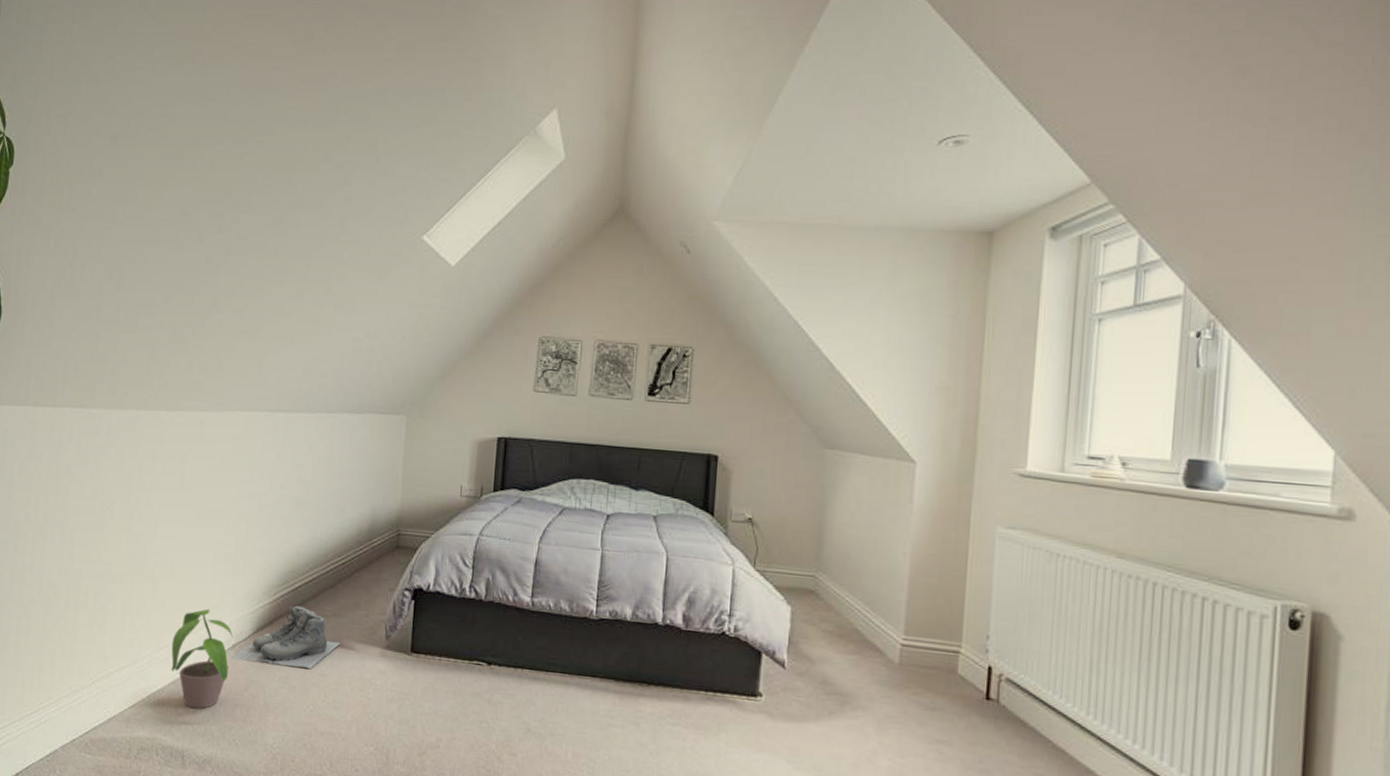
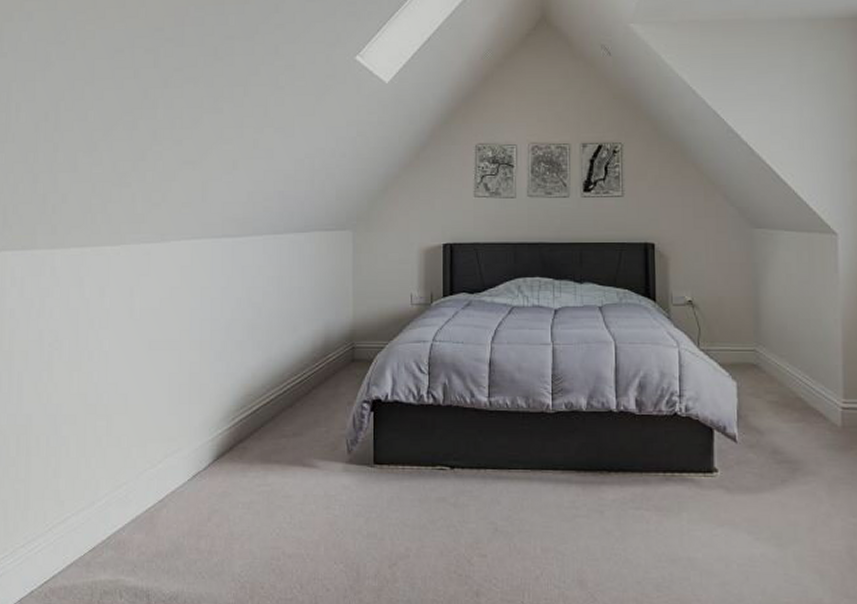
potted plant: present [171,609,235,709] -> none [129,441,195,545]
boots: present [233,605,341,668] -> none [194,429,303,491]

